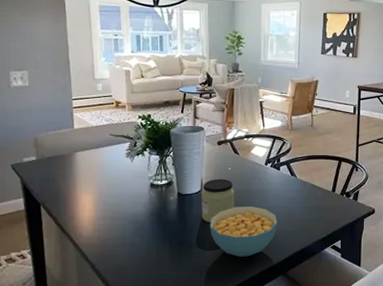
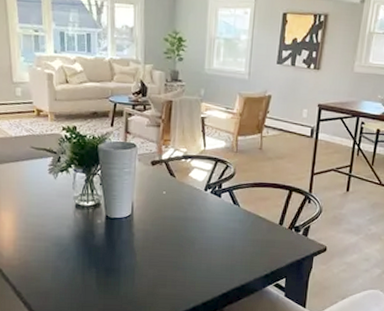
jar: present [201,178,235,222] -> none [131,203,169,250]
cereal bowl: present [210,206,278,257] -> none [140,235,216,289]

